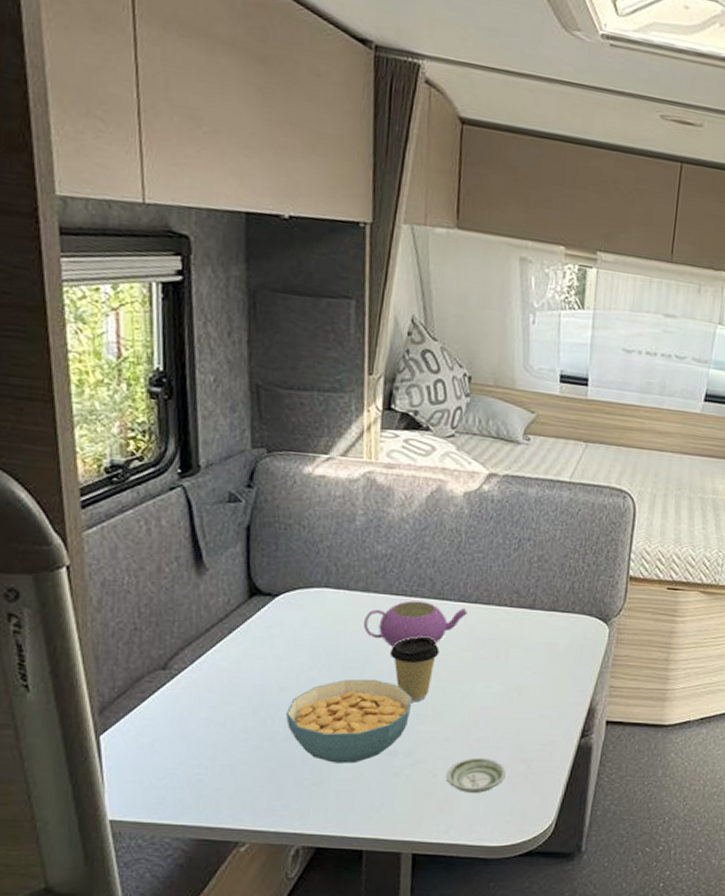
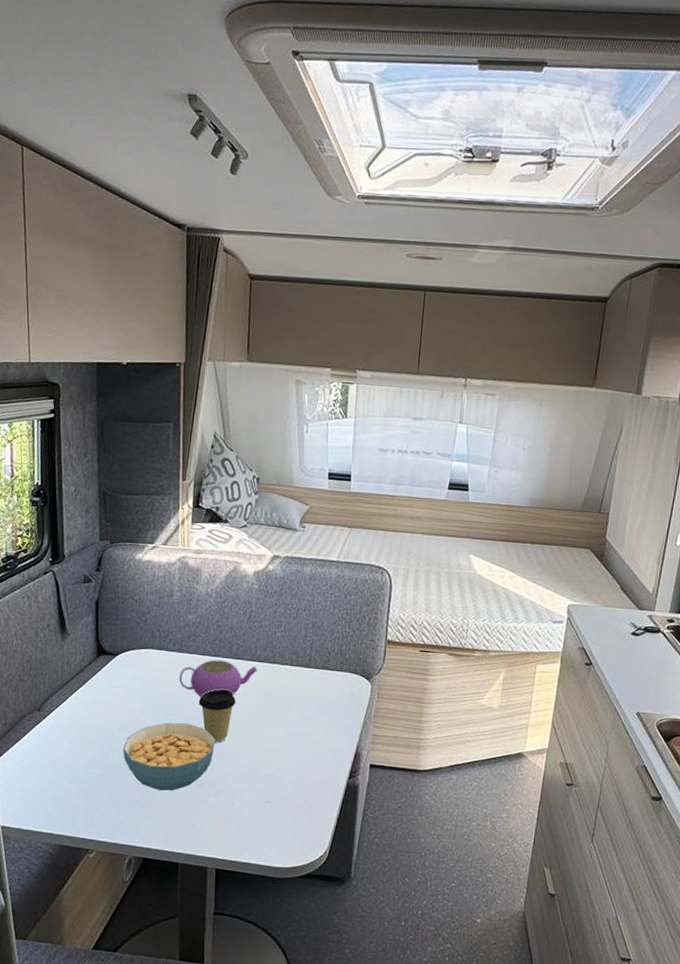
saucer: present [446,757,506,794] -> none [241,791,289,822]

